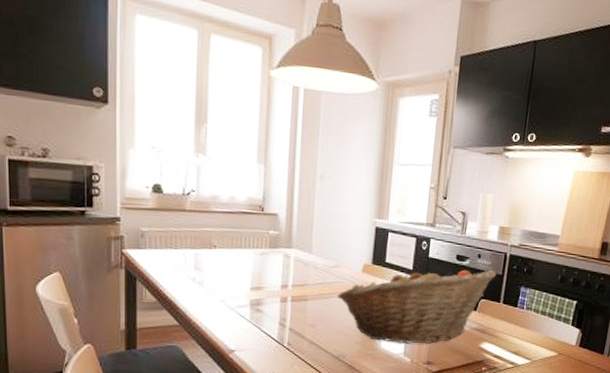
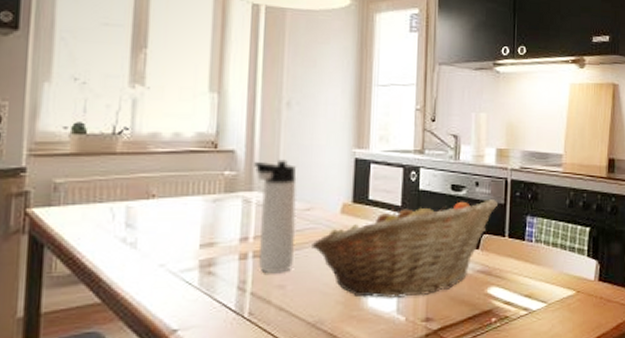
thermos bottle: none [293,224,327,316] -> present [254,159,297,274]

